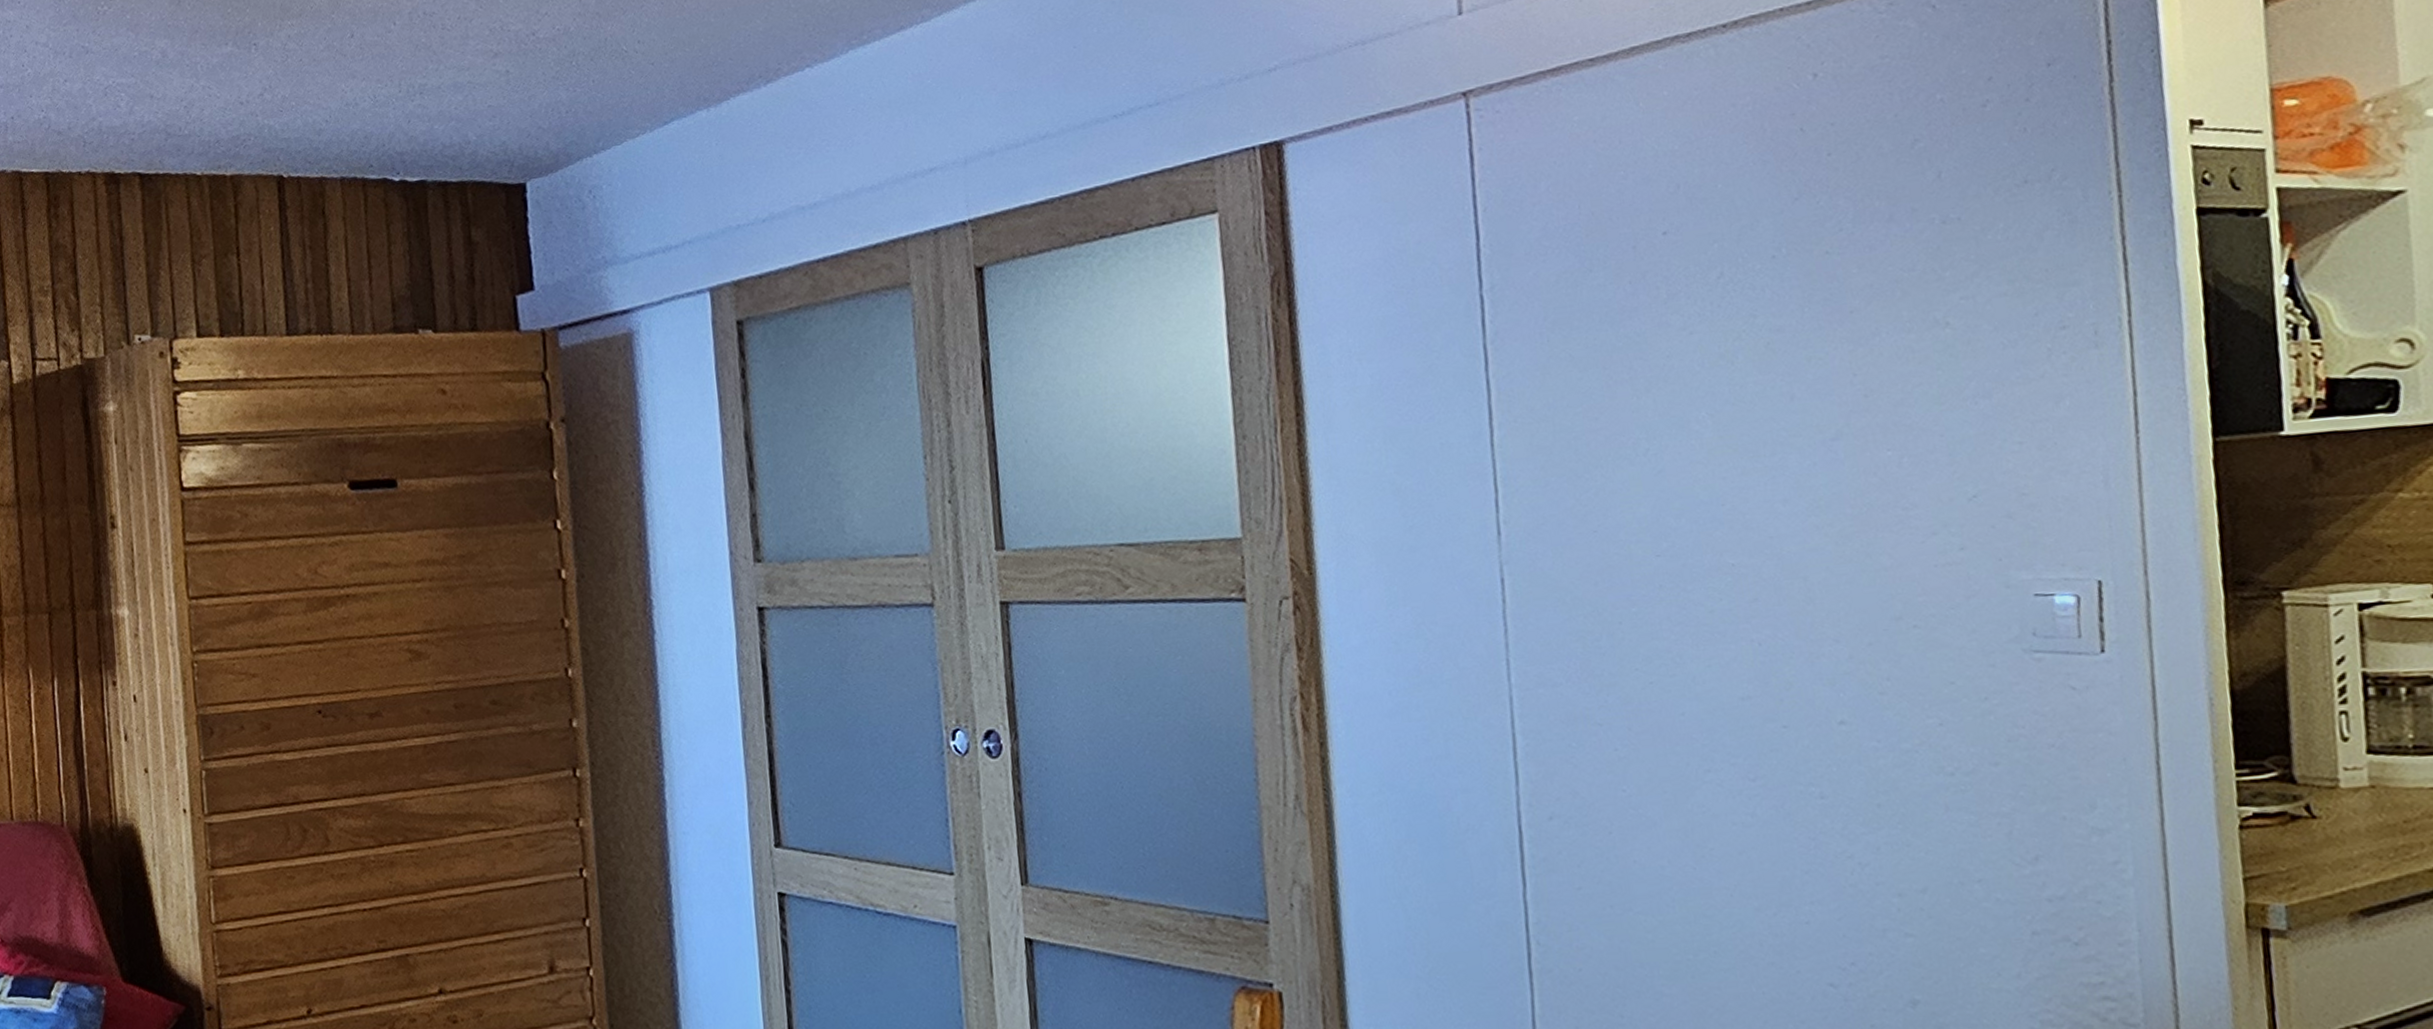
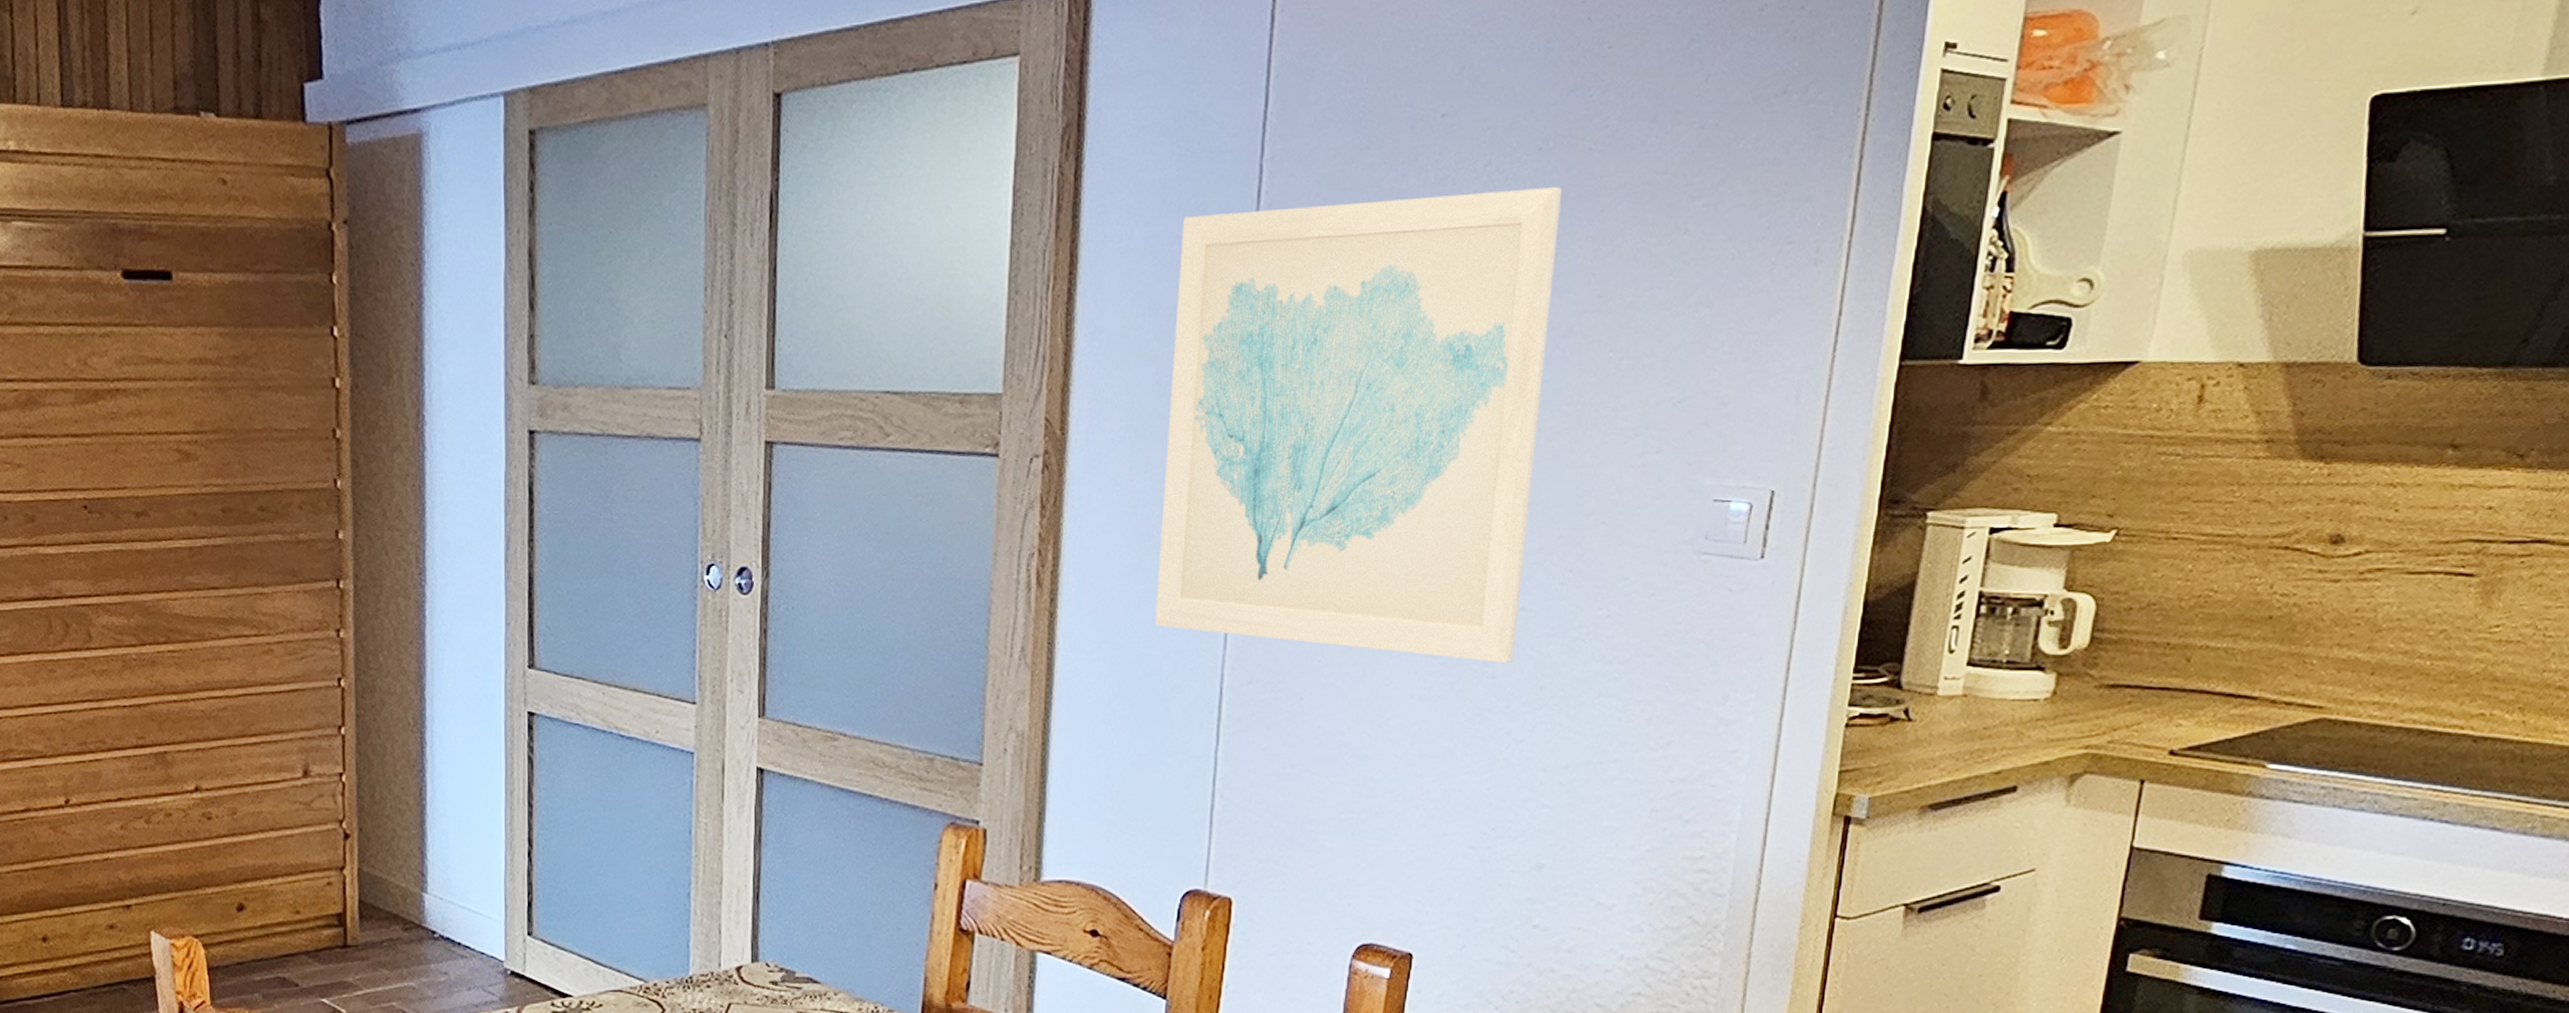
wall art: none [1407,292,1842,782] -> present [1154,187,1563,664]

